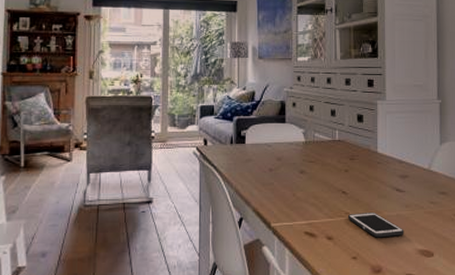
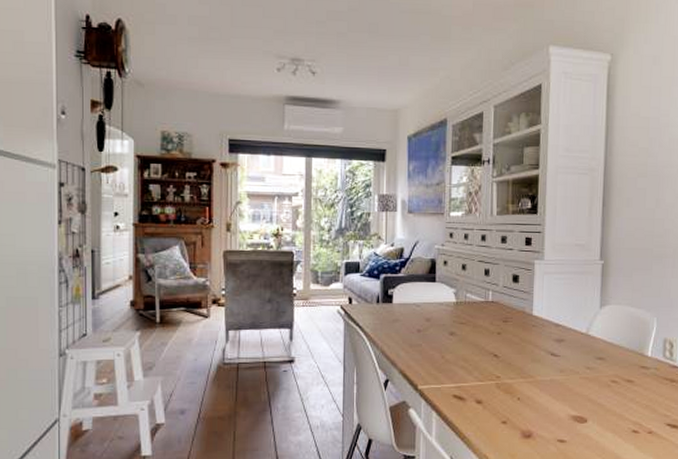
cell phone: present [347,211,404,238] -> none [498,376,558,403]

